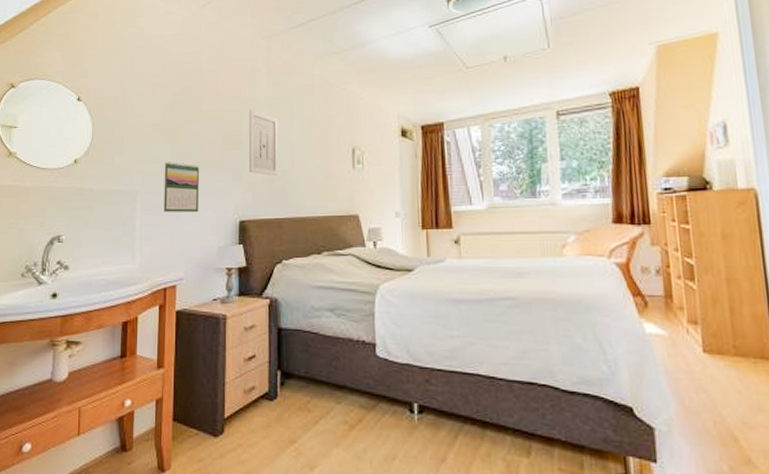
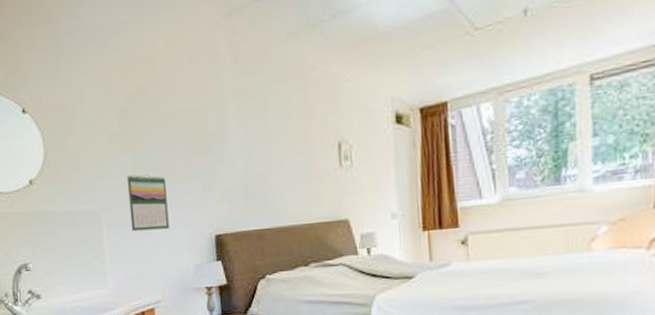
wall art: present [248,110,279,177] -> none [215,106,255,182]

